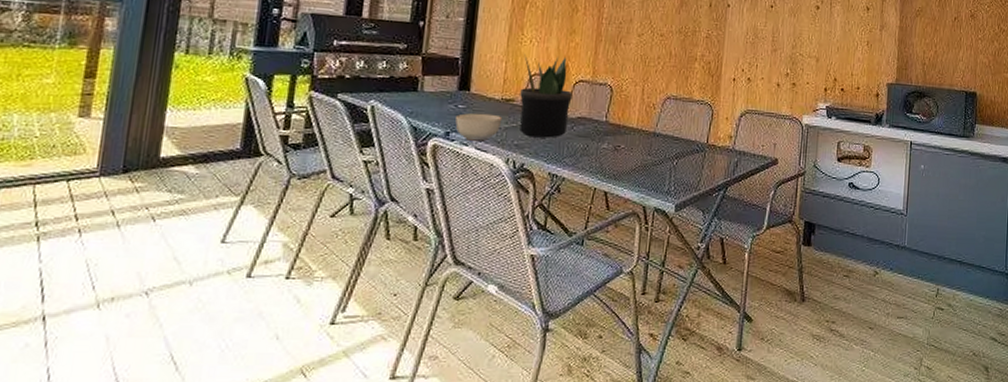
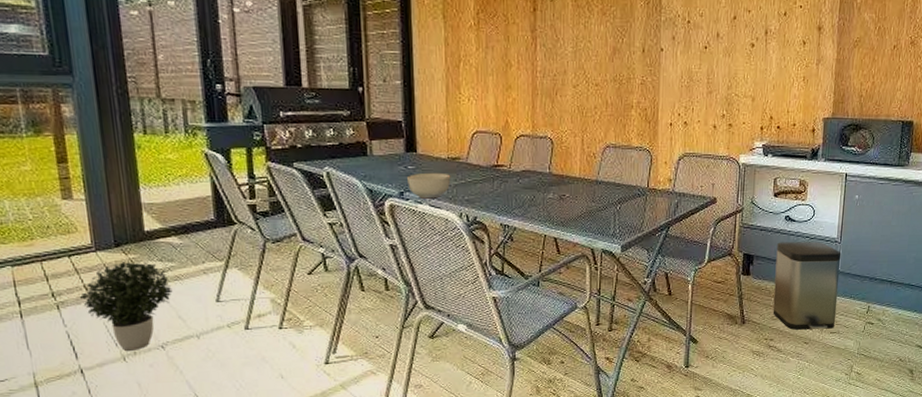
potted plant: none [65,190,175,297] -> present [79,262,173,352]
planter: present [519,53,573,138] -> none [464,112,515,192]
pedal bin: none [835,211,908,313] -> present [773,242,842,330]

